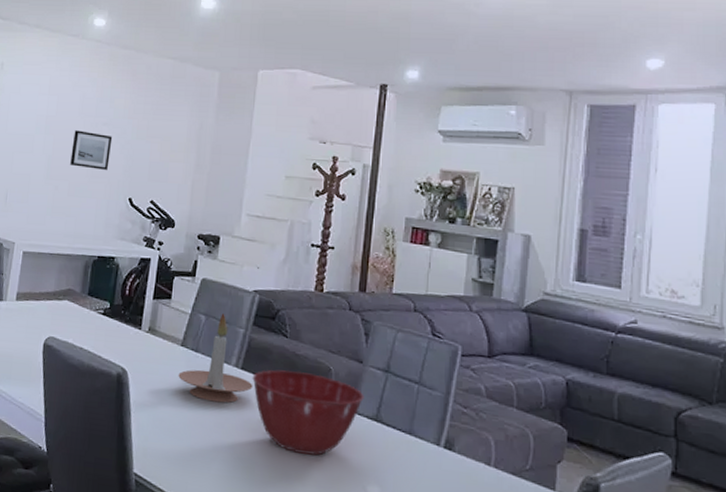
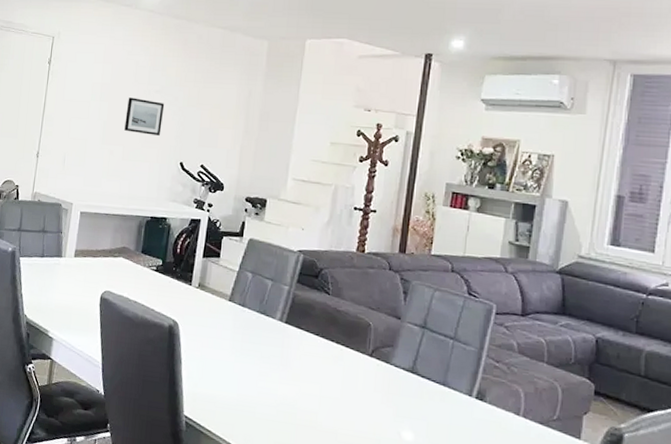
candle holder: present [178,313,253,403] -> none [226,271,296,354]
mixing bowl: present [252,369,364,456] -> none [295,324,401,403]

